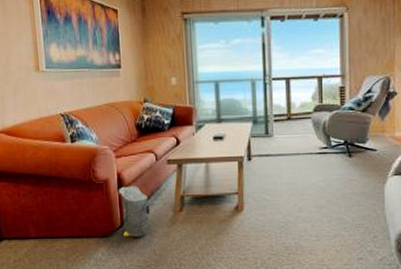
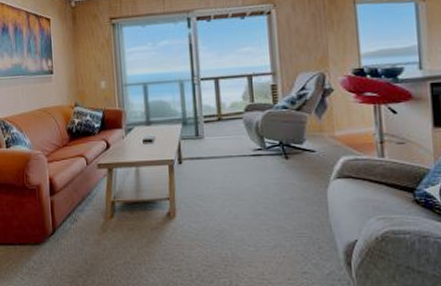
bag: present [118,186,151,237] -> none [50,191,82,245]

